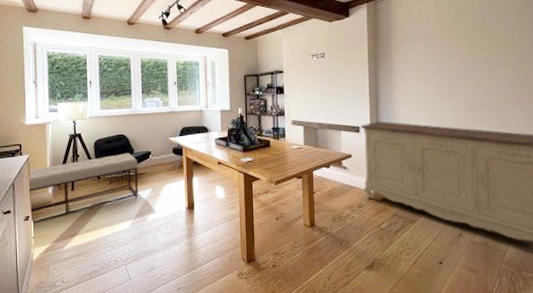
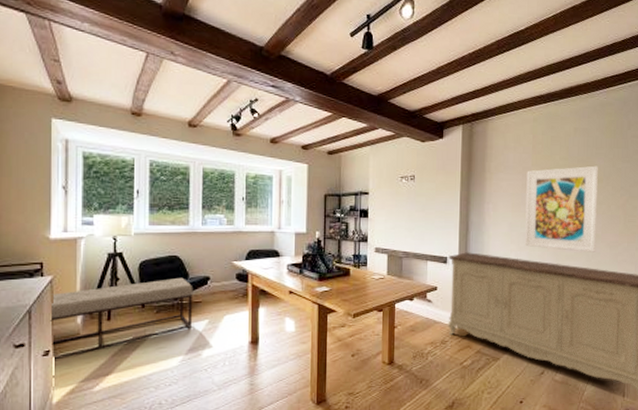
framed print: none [432,31,508,116] -> present [524,165,598,252]

